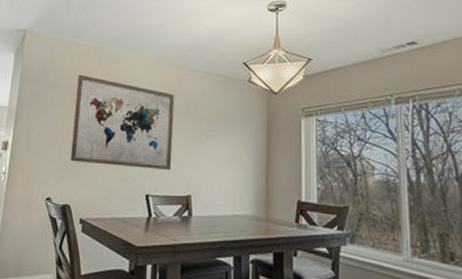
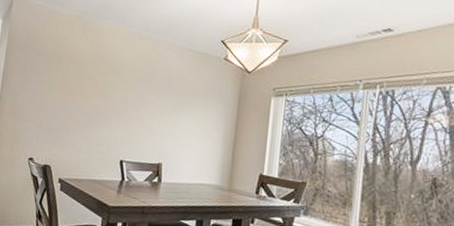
wall art: present [70,74,175,170] -> none [52,43,153,139]

